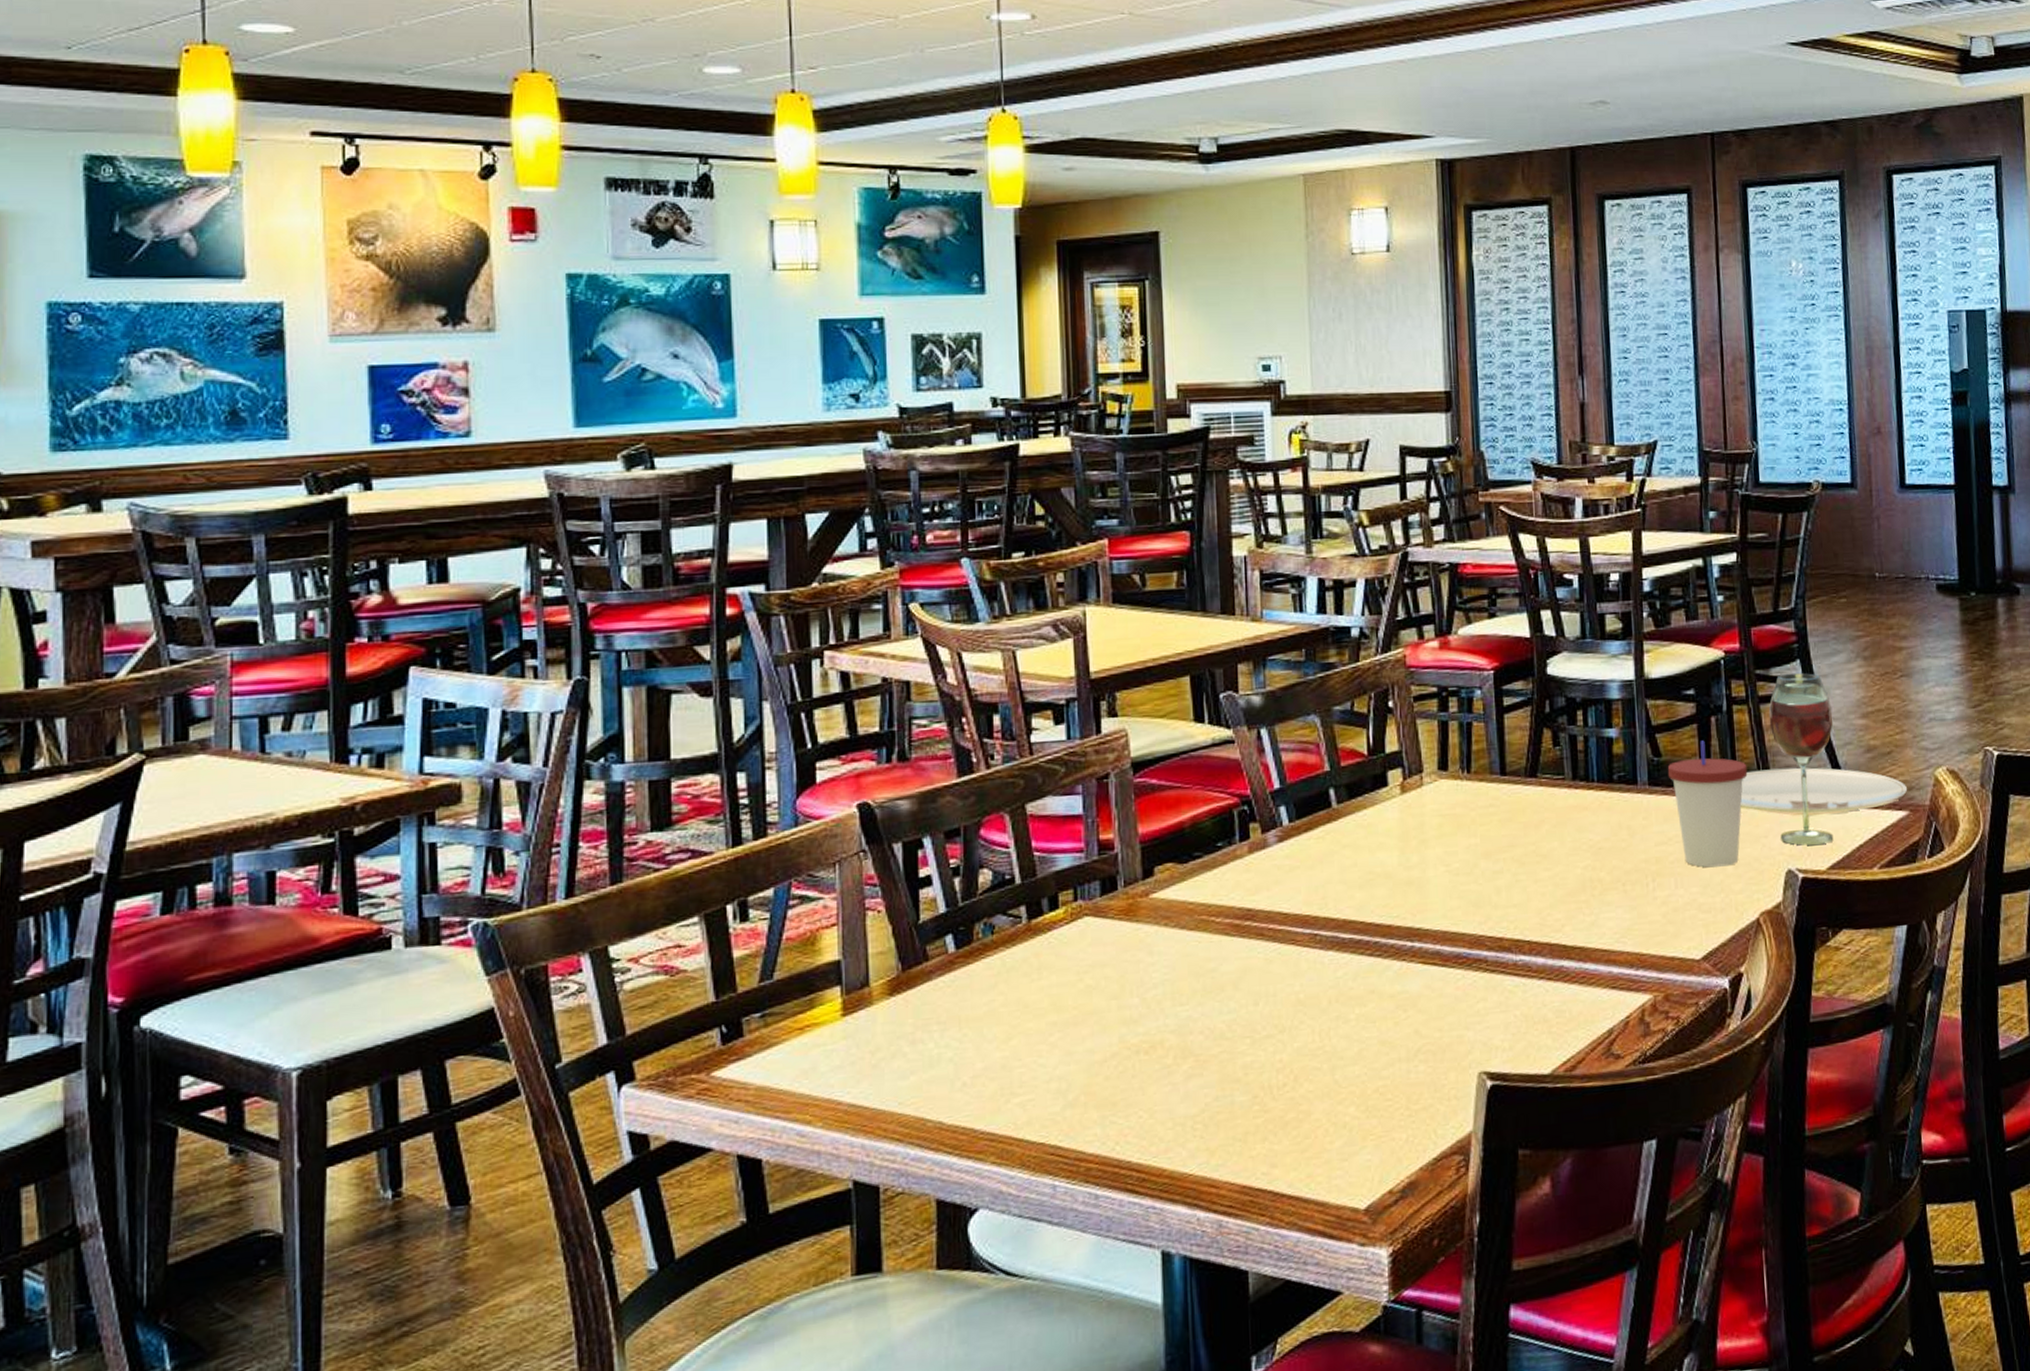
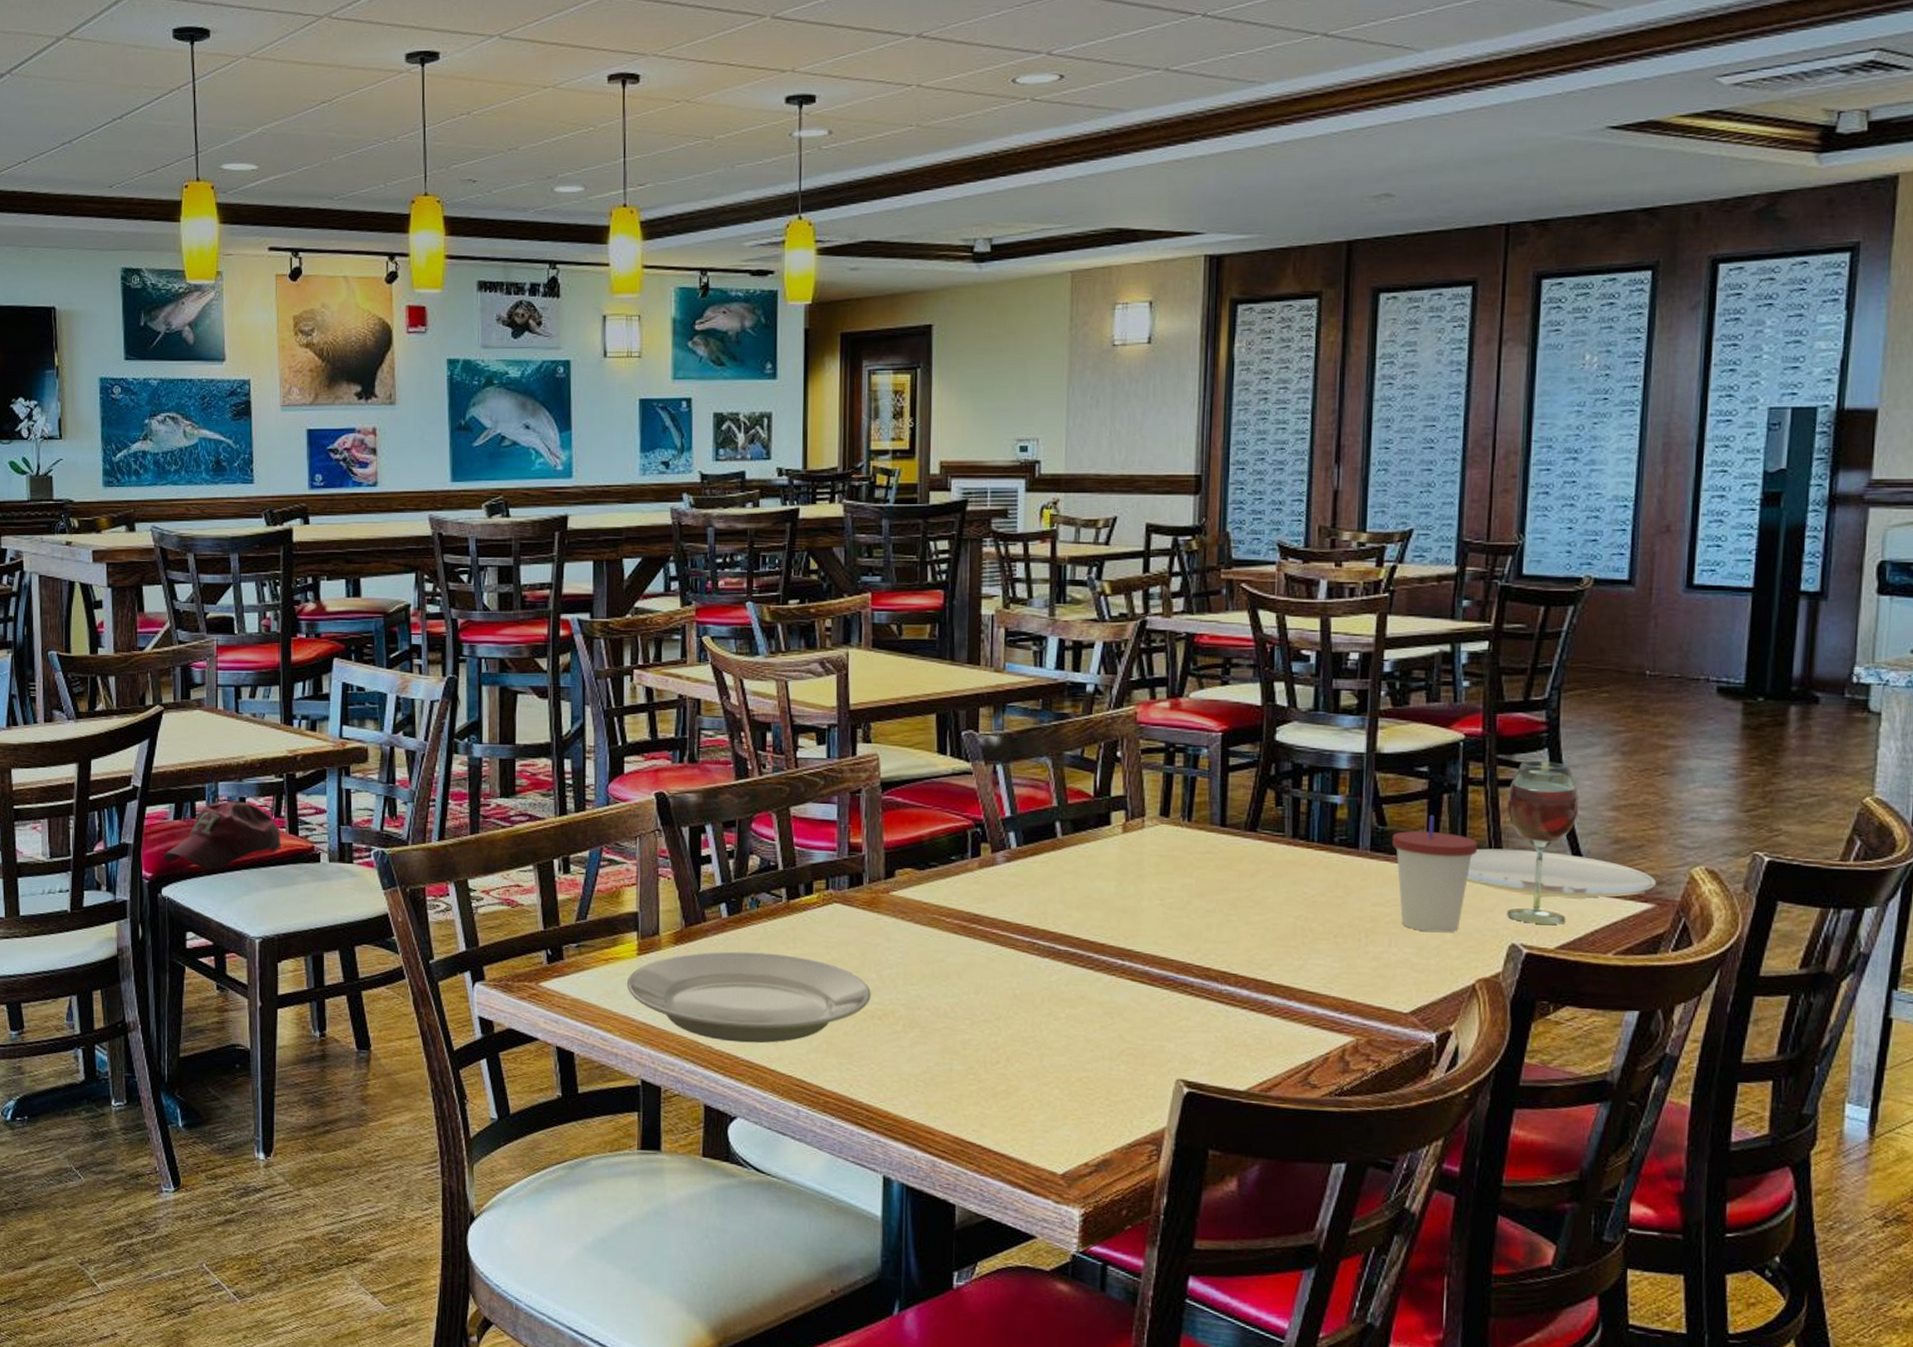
baseball cap: none [142,876,334,982] -> present [163,800,283,871]
plate: none [829,989,1135,1112] -> present [626,951,871,1043]

